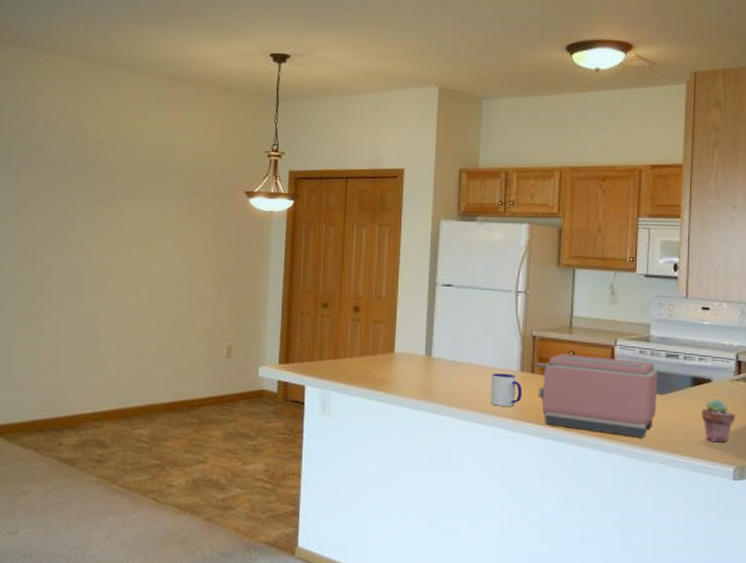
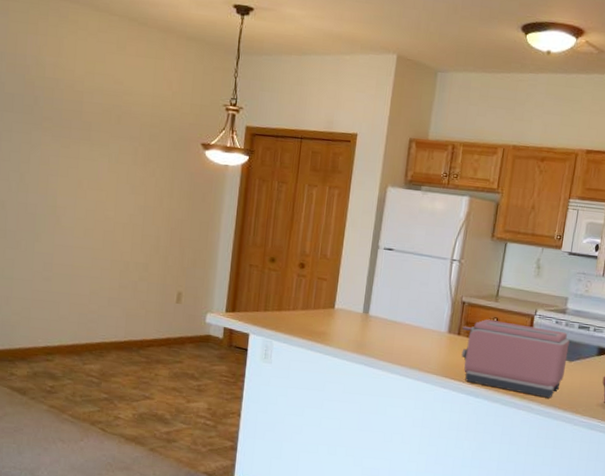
mug: present [491,373,523,407] -> none [418,333,448,364]

